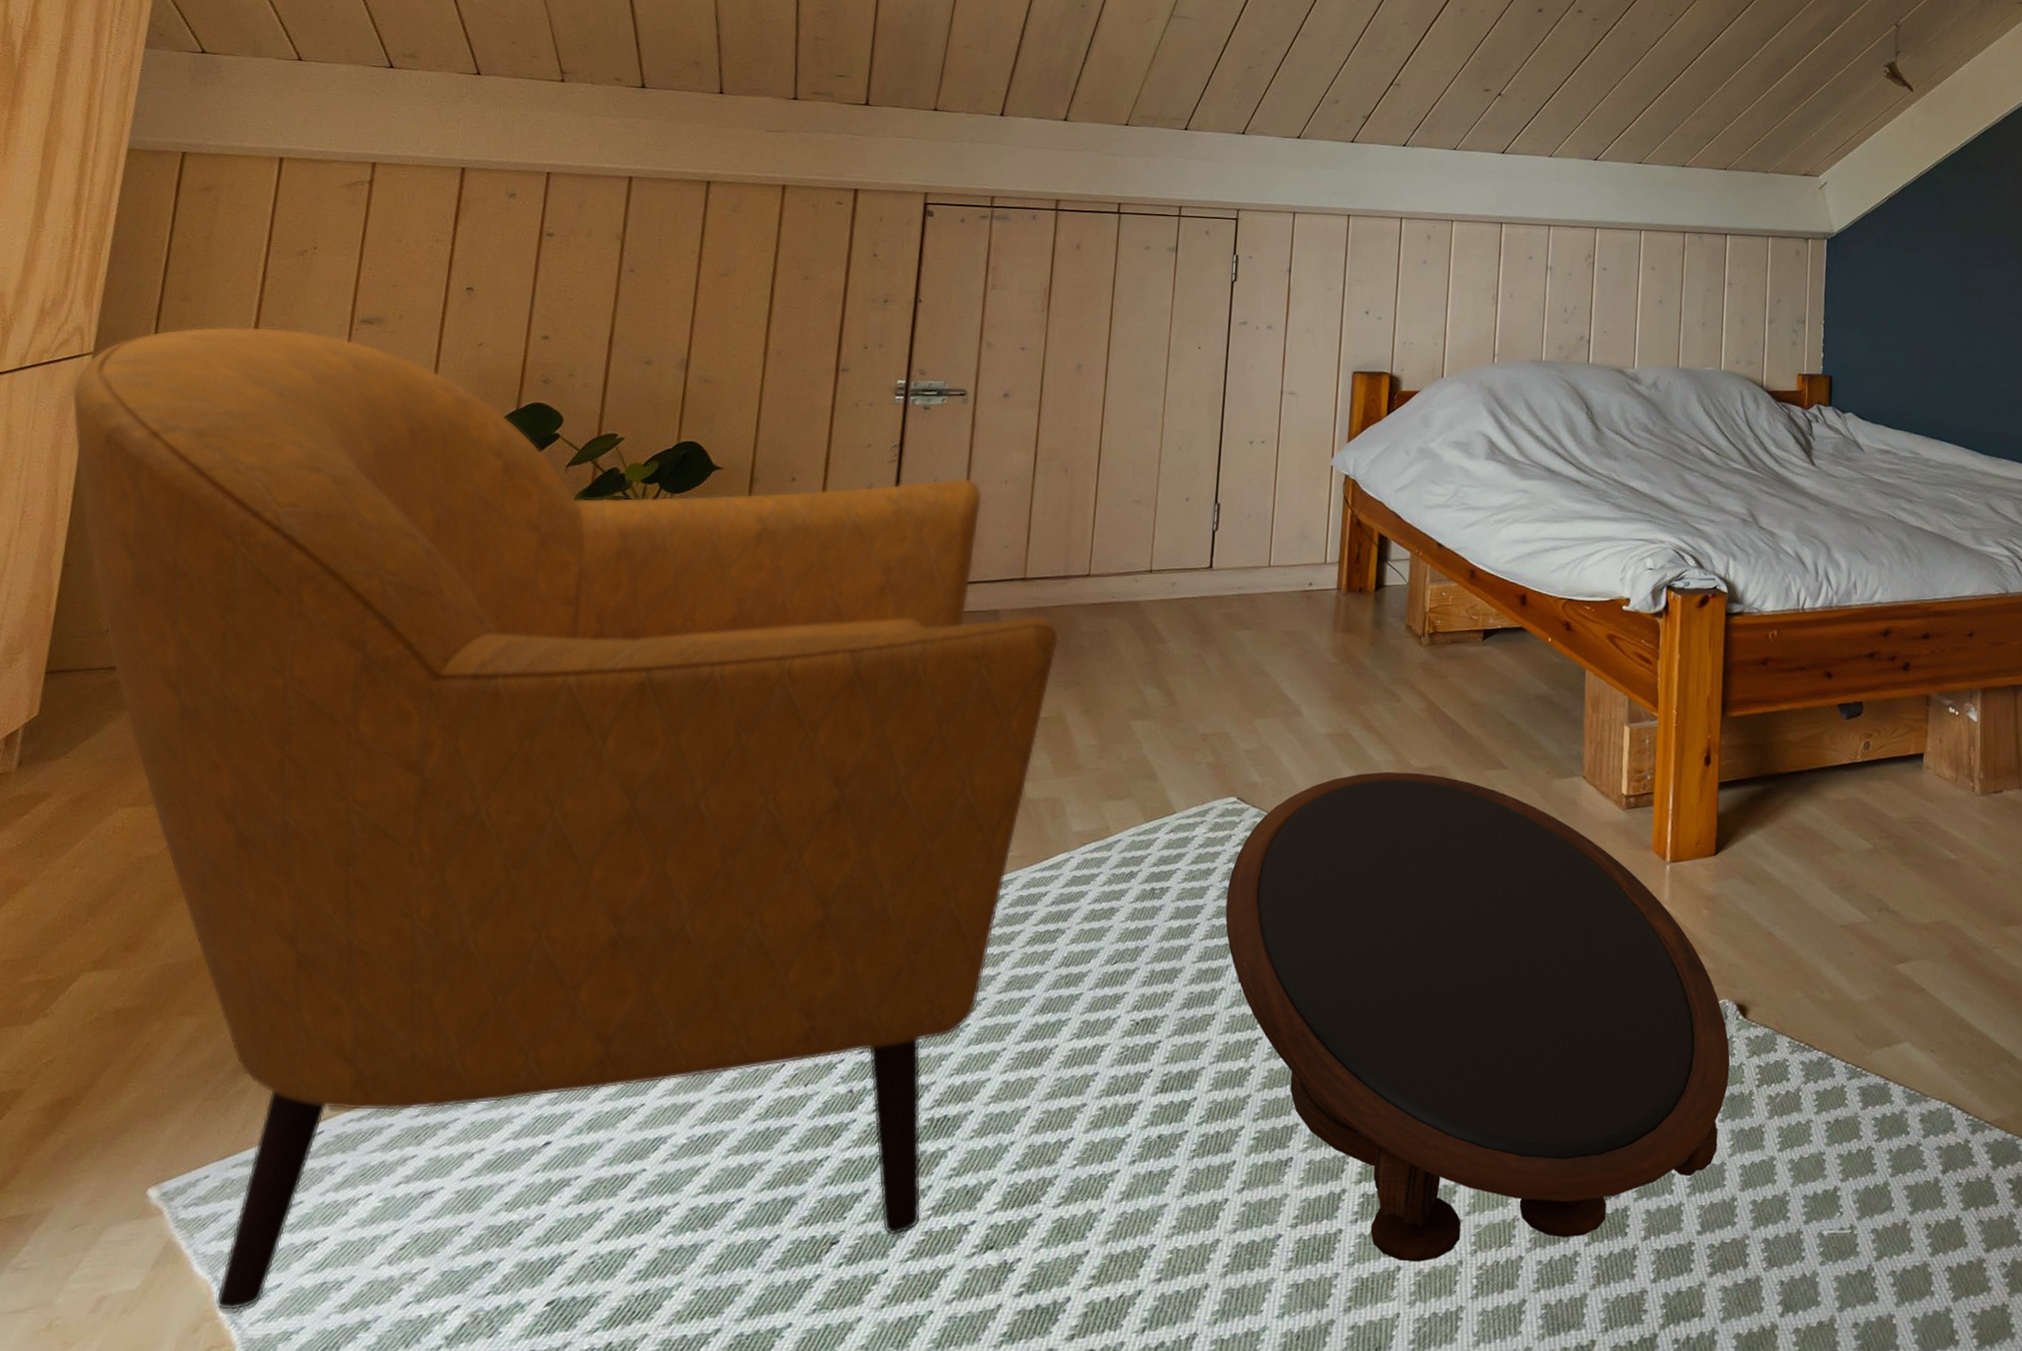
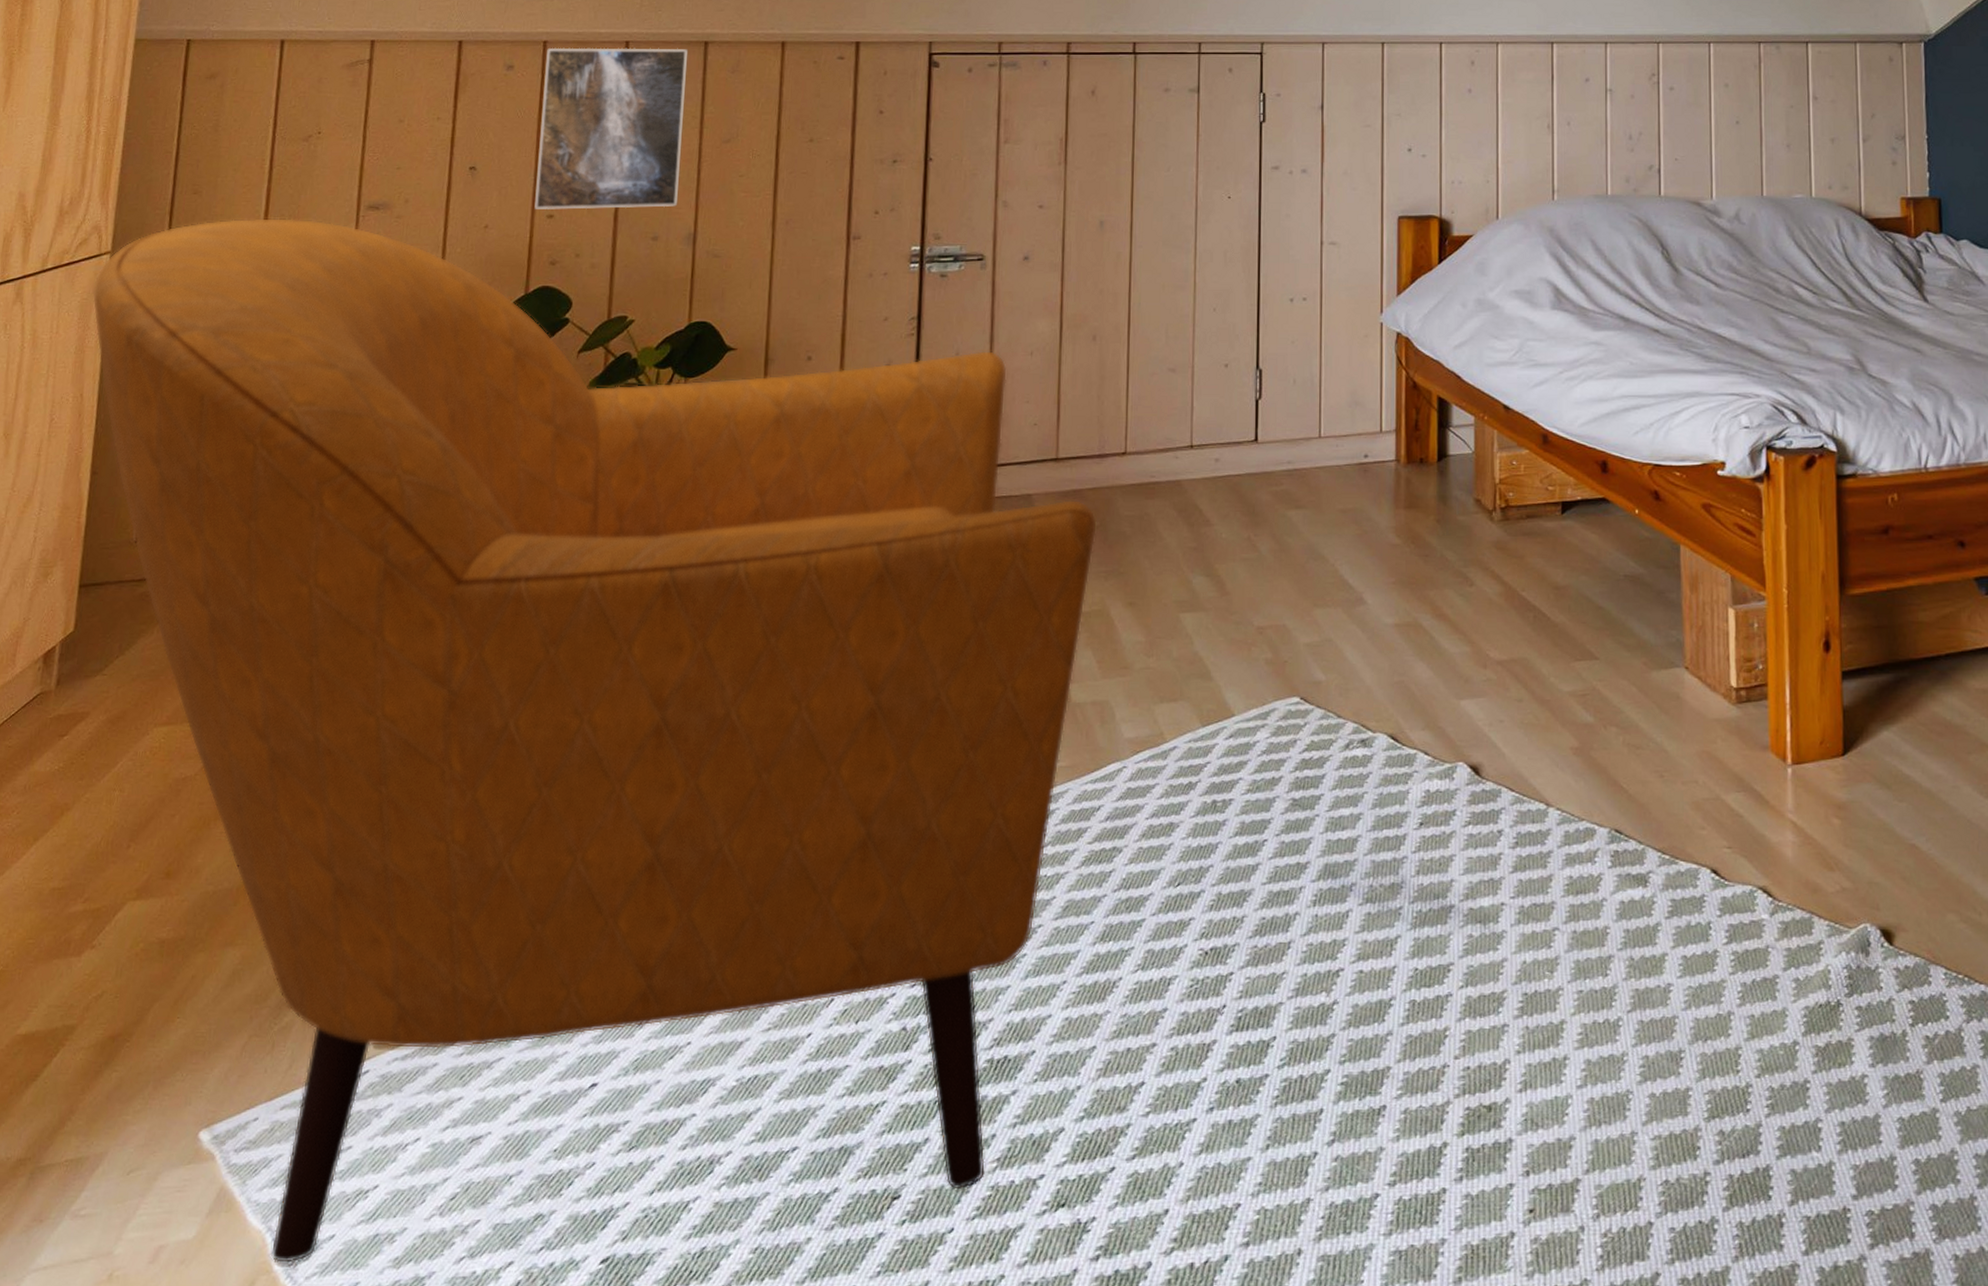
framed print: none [530,179,691,334] -> present [534,47,689,209]
coffee table: present [1225,771,1730,1262] -> none [1295,665,1878,1227]

